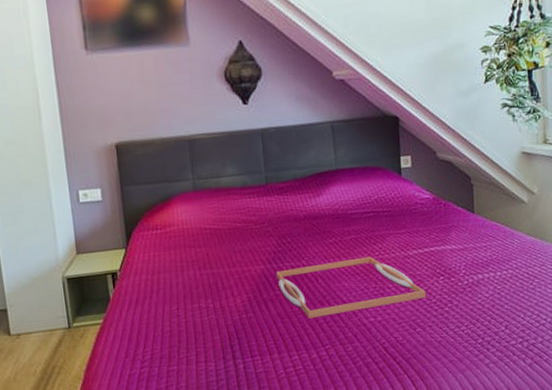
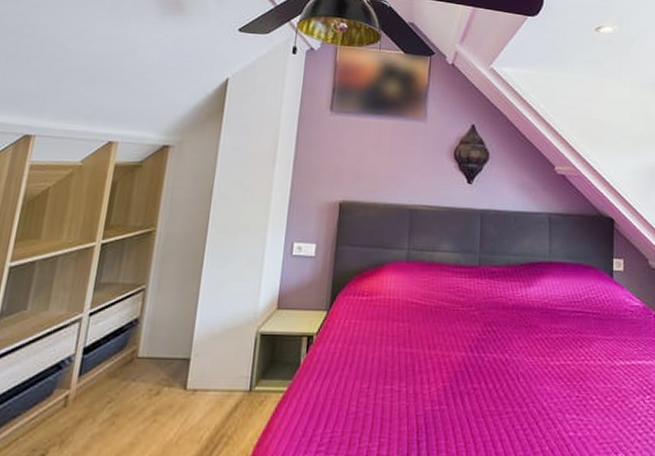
serving tray: present [276,256,426,319] -> none [477,359,631,422]

